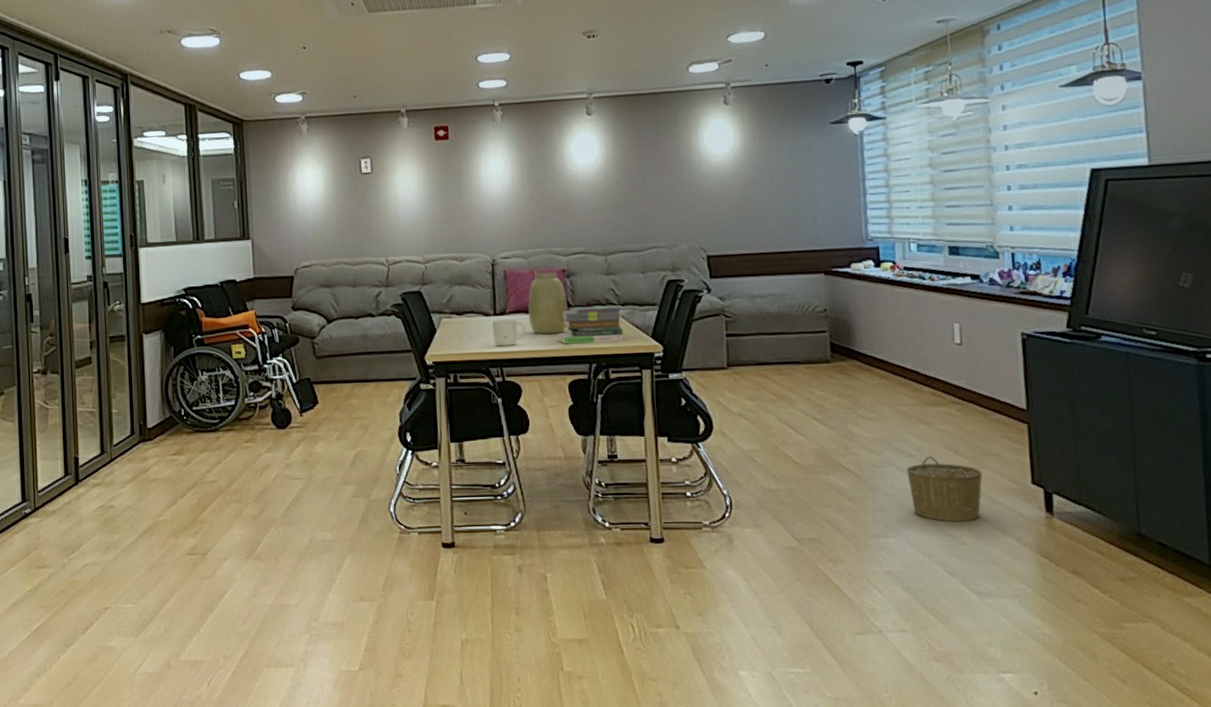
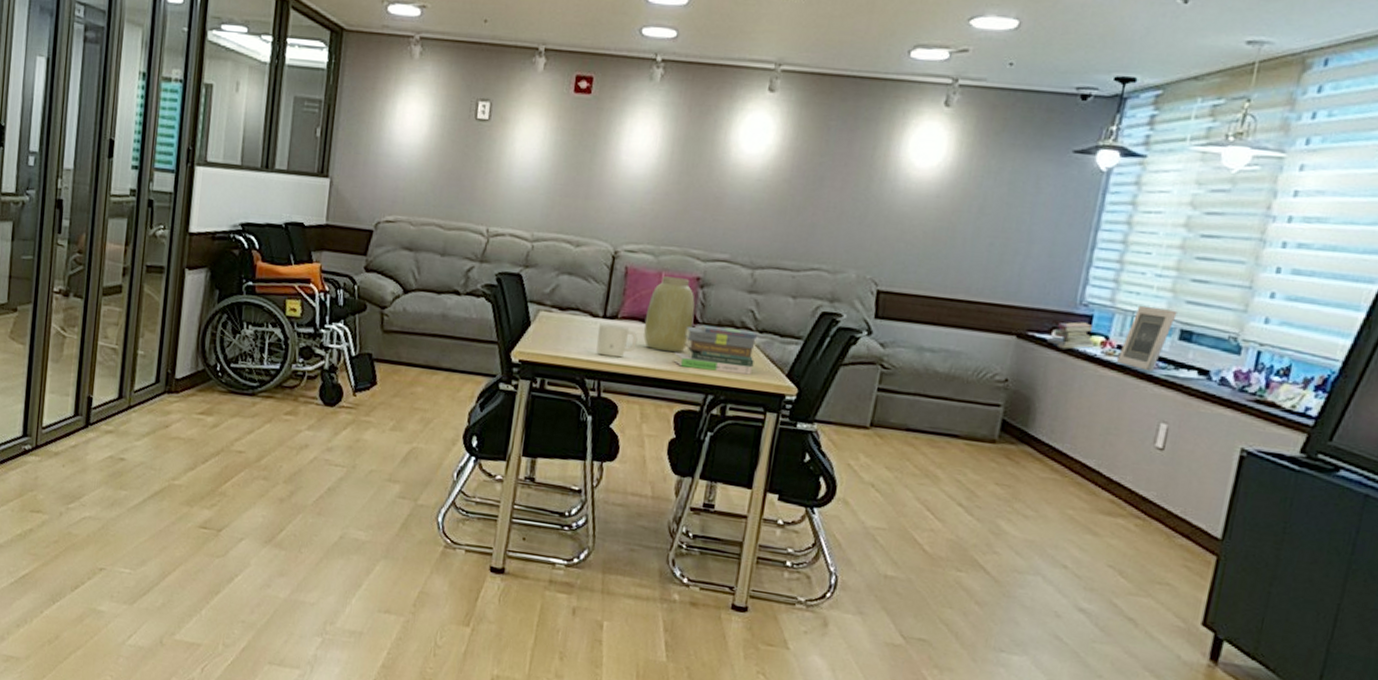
books: none [849,253,885,278] -> present [1047,321,1094,350]
picture frame: none [906,232,943,284] -> present [1116,305,1177,372]
basket: present [906,456,983,522] -> none [1050,572,1146,654]

